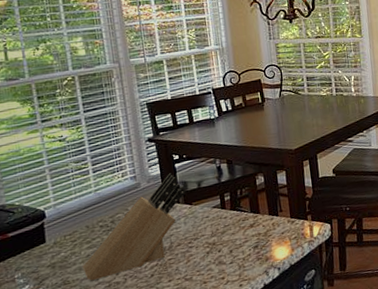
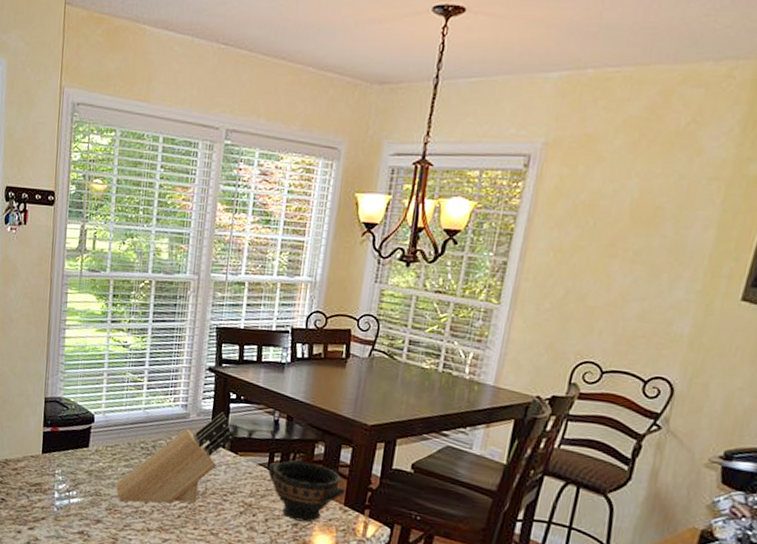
bowl: none [221,192,289,244] -> present [267,461,346,522]

